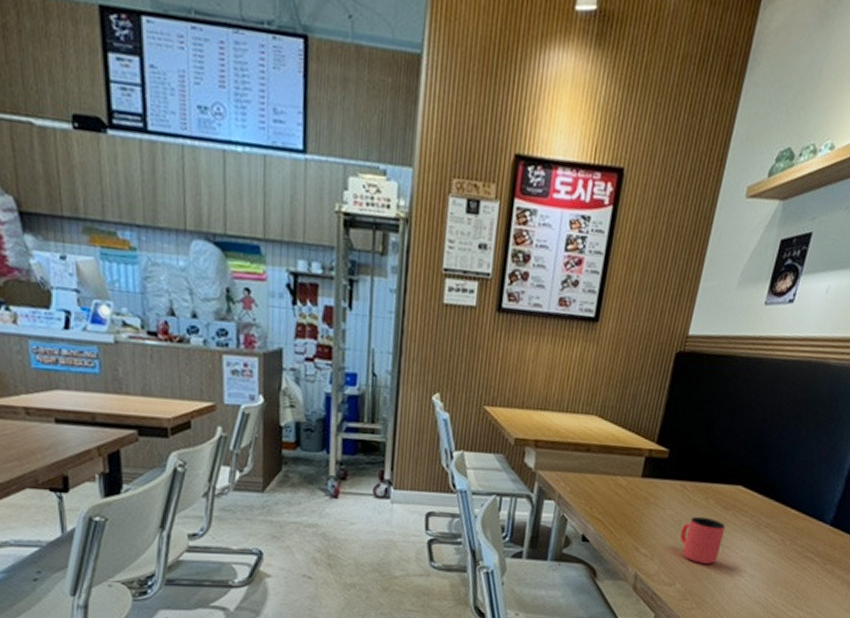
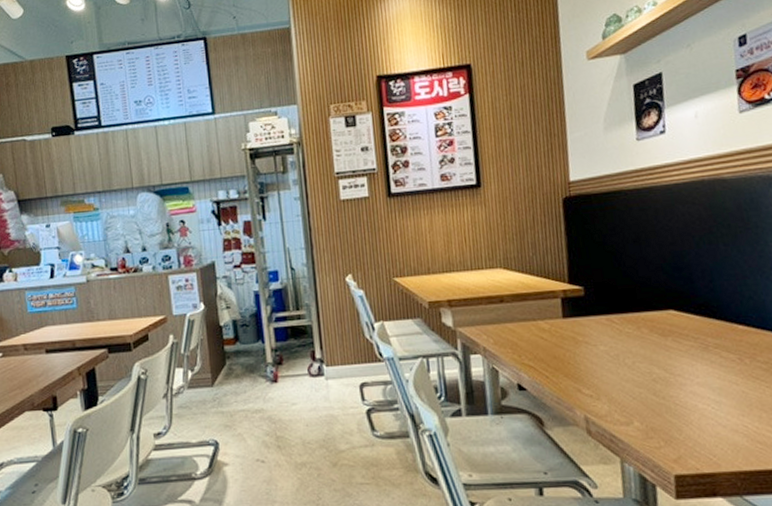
cup: present [680,516,726,564] -> none [621,347,672,397]

